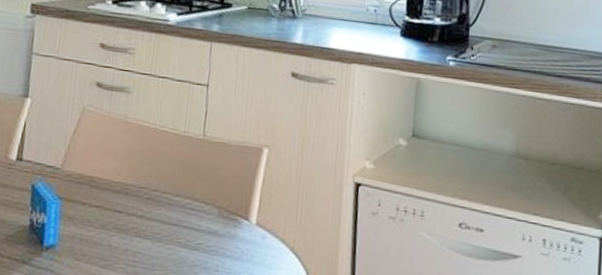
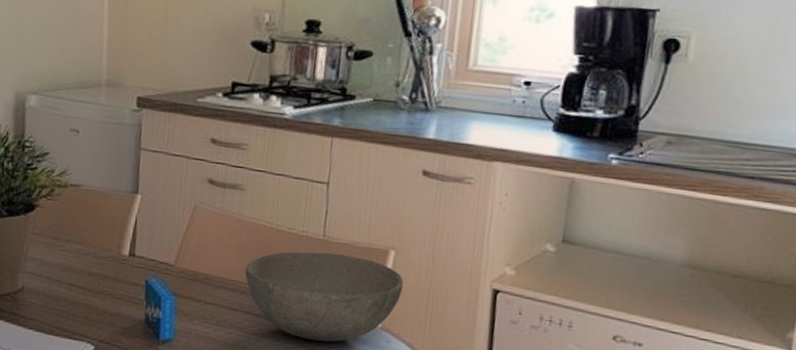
bowl: none [129,151,276,241] -> present [245,251,404,342]

